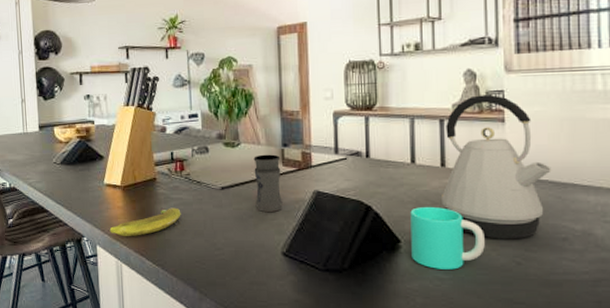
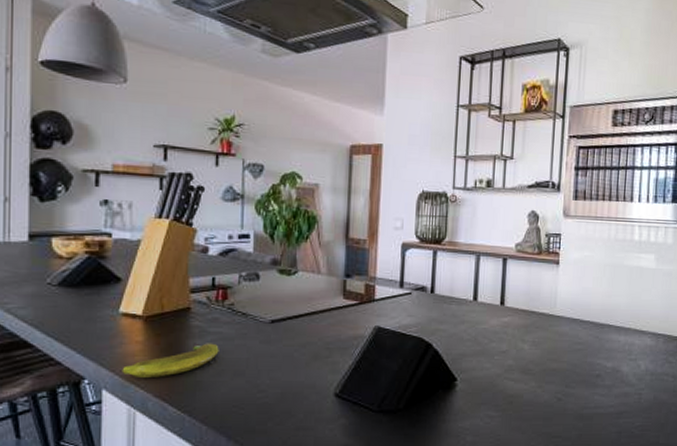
jar: present [253,154,283,212] -> none [309,285,342,349]
cup: present [410,206,485,270] -> none [466,344,533,407]
kettle: present [442,93,551,239] -> none [498,236,593,377]

